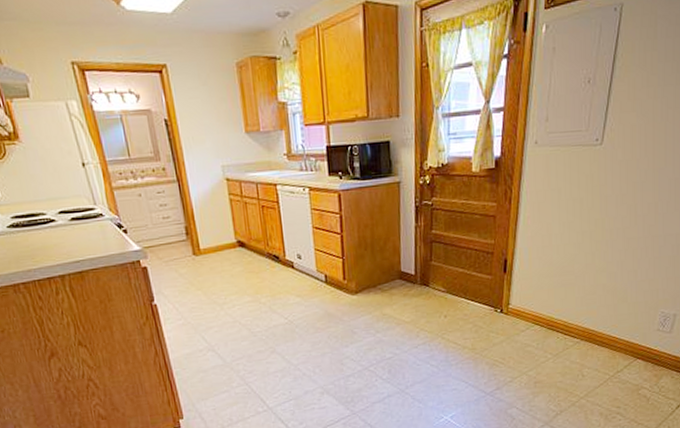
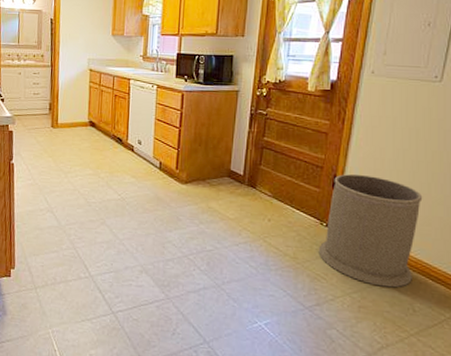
trash can: none [495,254,588,360] -> present [318,174,423,288]

